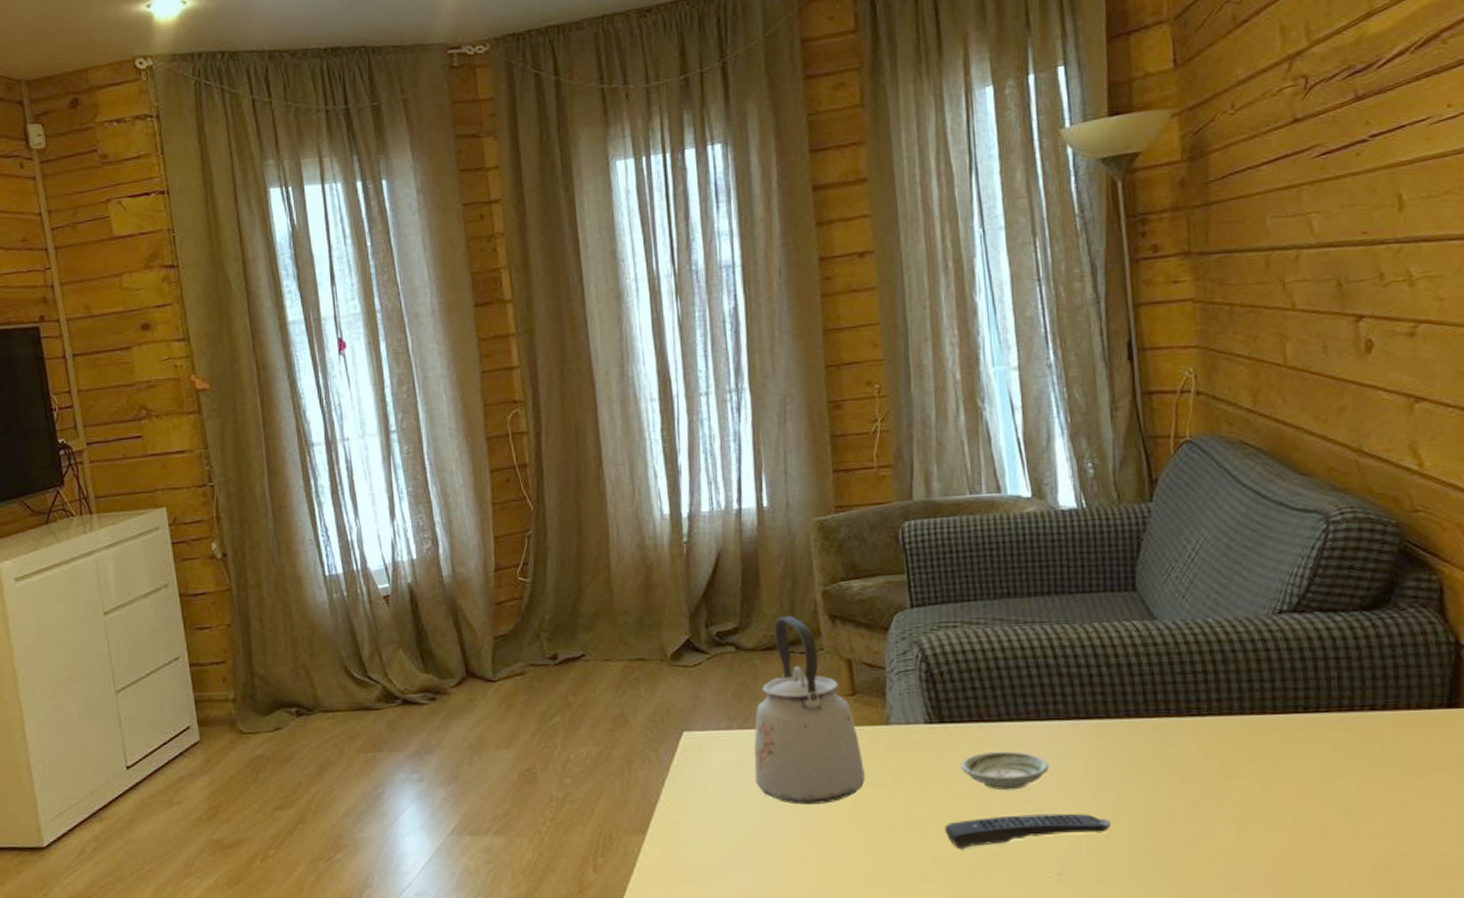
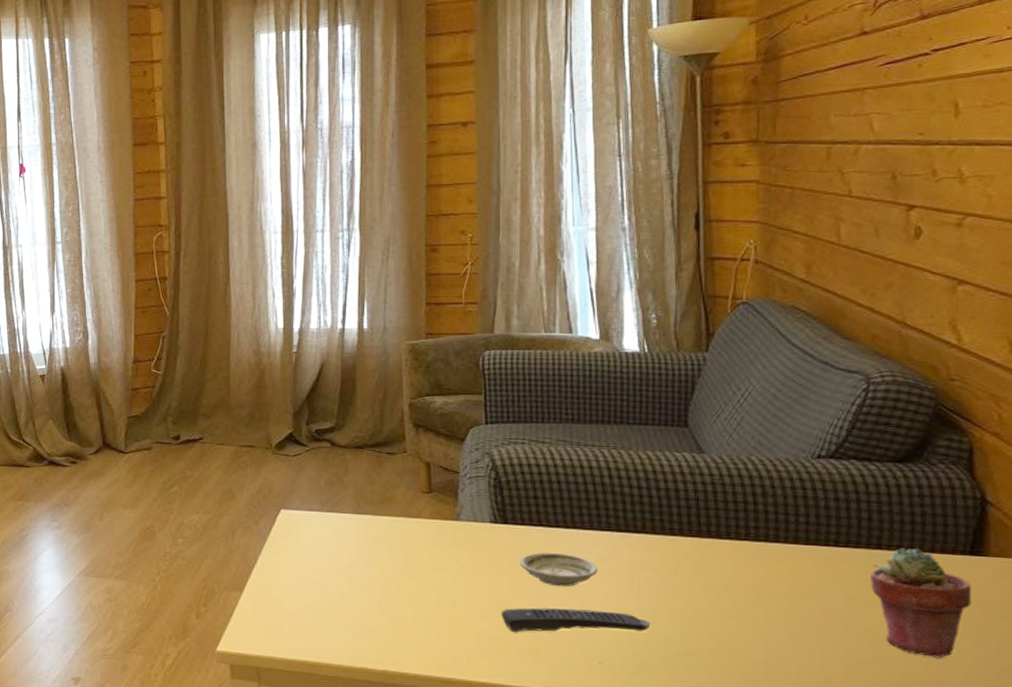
kettle: present [754,616,865,805] -> none [339,421,435,582]
potted succulent: none [1344,706,1453,829] -> present [870,548,972,659]

